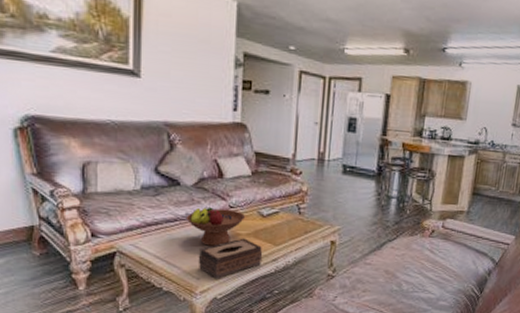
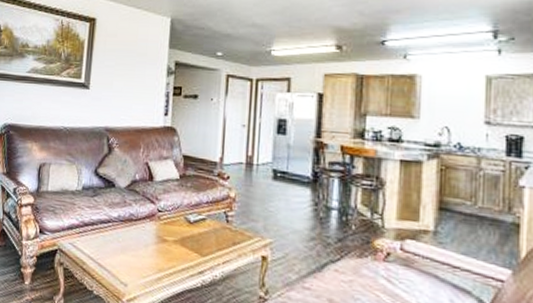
fruit bowl: present [185,207,246,246] -> none [118,209,173,252]
tissue box: present [198,238,263,279] -> none [126,245,189,288]

